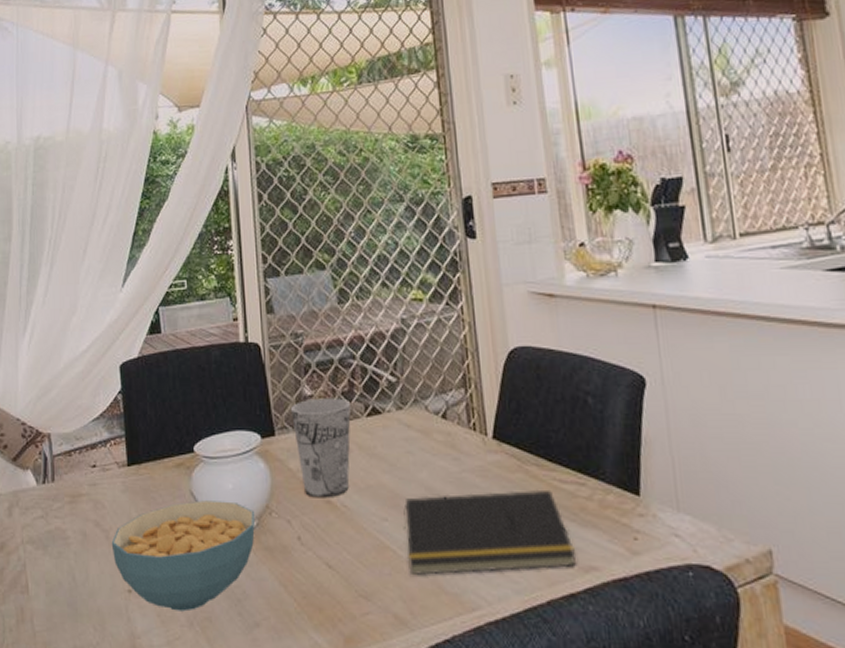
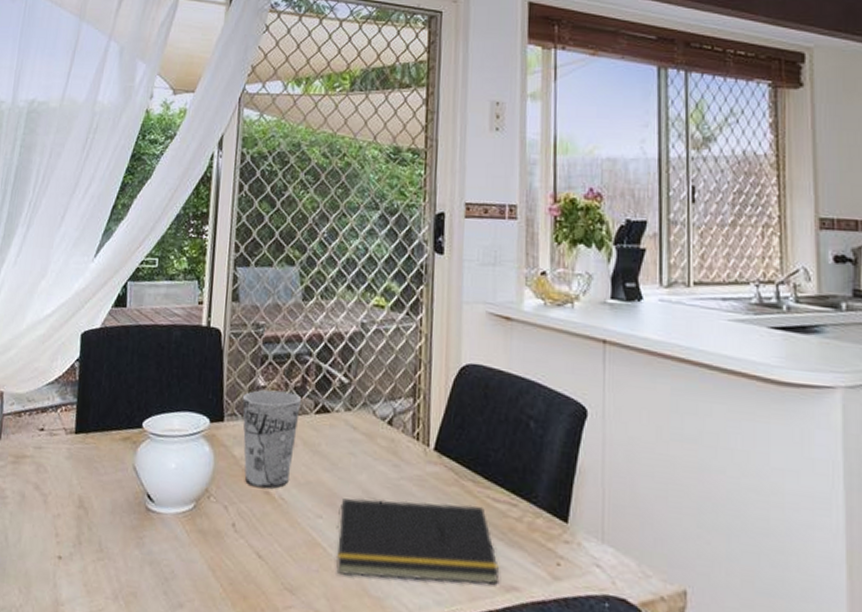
cereal bowl: present [111,500,255,612] -> none [48,476,193,584]

